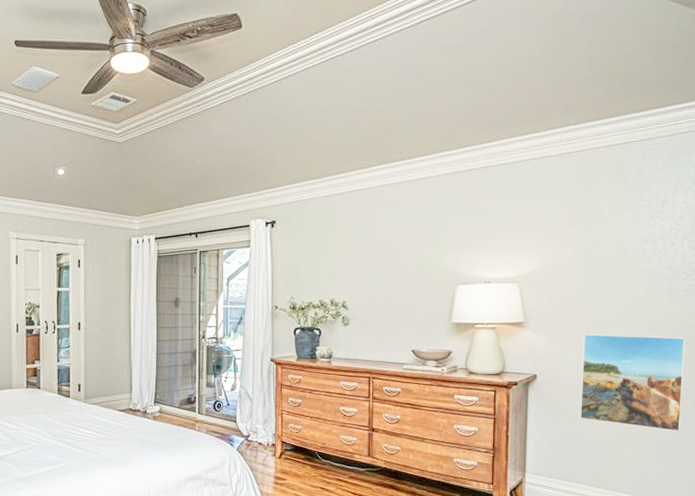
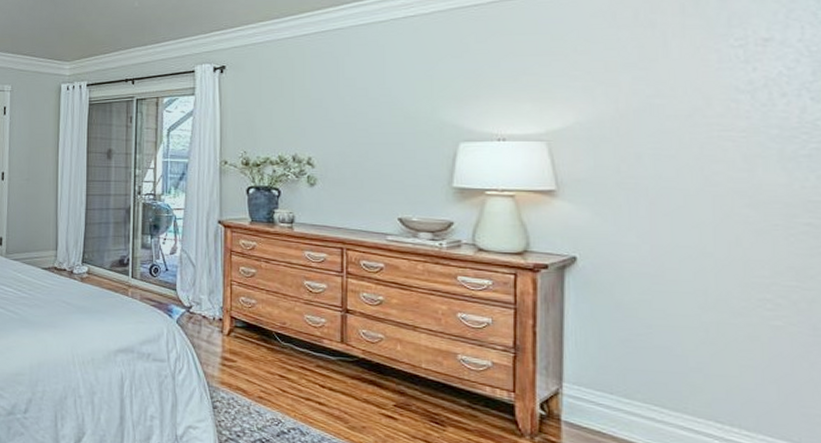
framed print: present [580,333,686,432] -> none [643,208,813,346]

